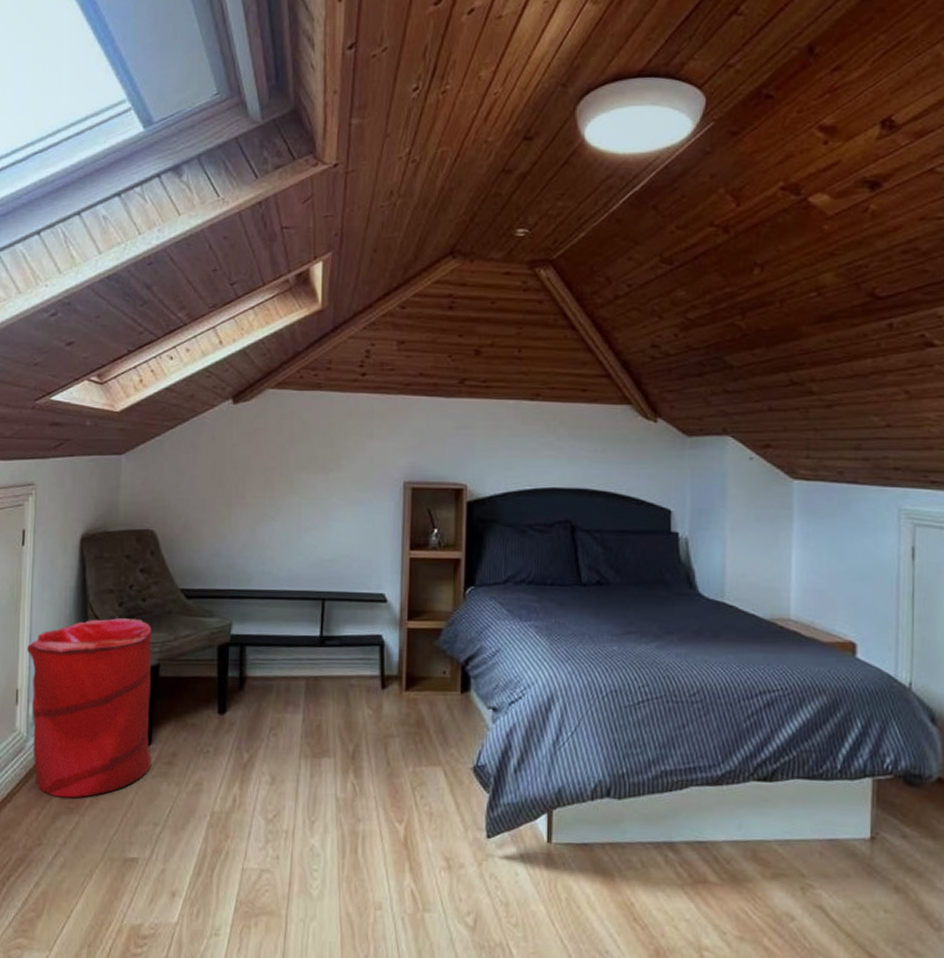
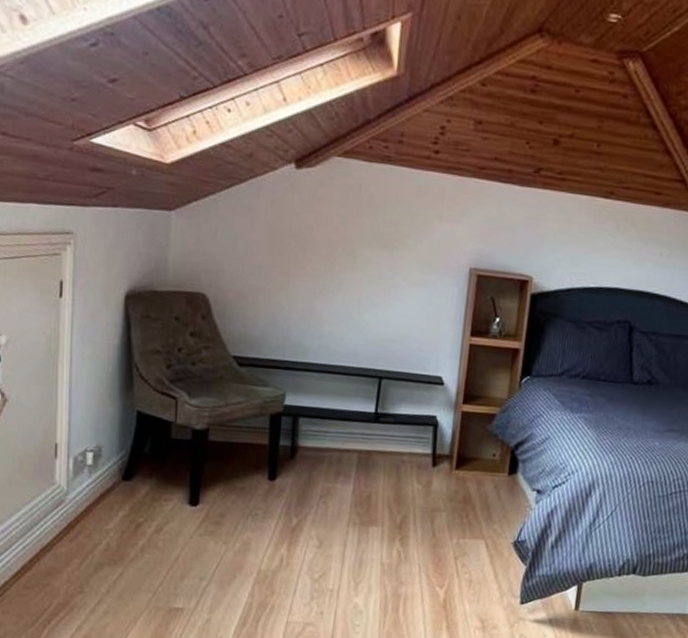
laundry hamper: present [27,617,153,798] -> none [67,379,202,551]

